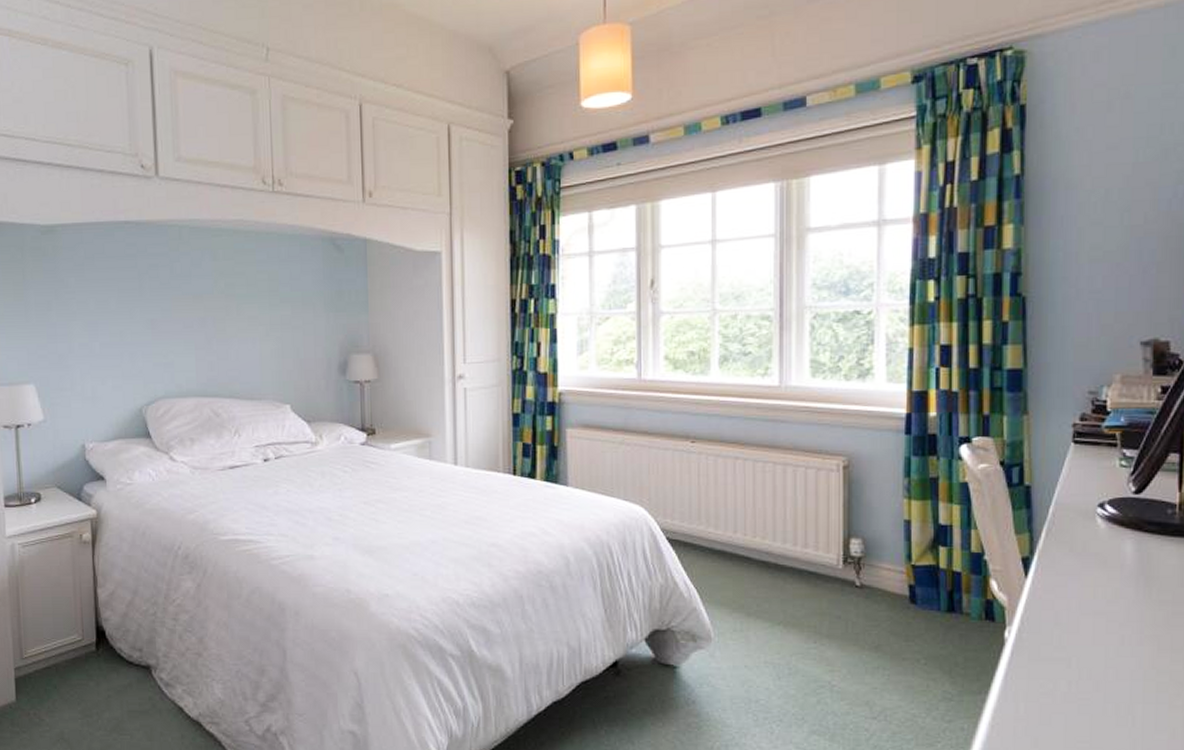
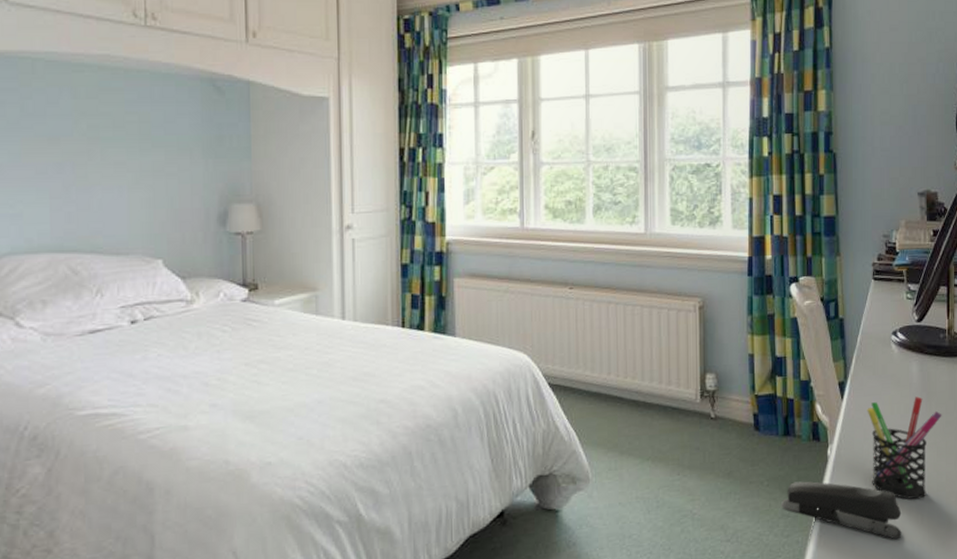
stapler: none [942,663,1105,741] -> present [781,481,902,540]
pen holder: none [1060,580,1167,698] -> present [867,396,942,500]

